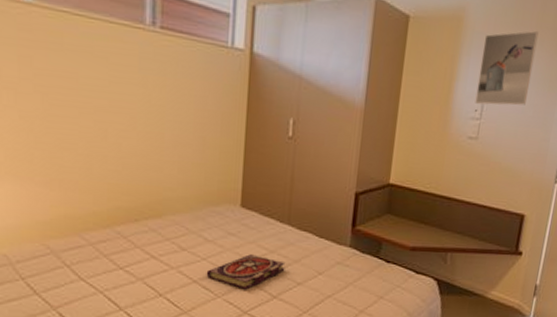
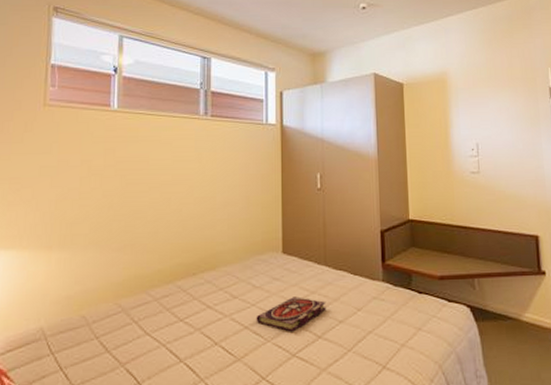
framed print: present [475,31,539,106] -> none [467,83,515,144]

